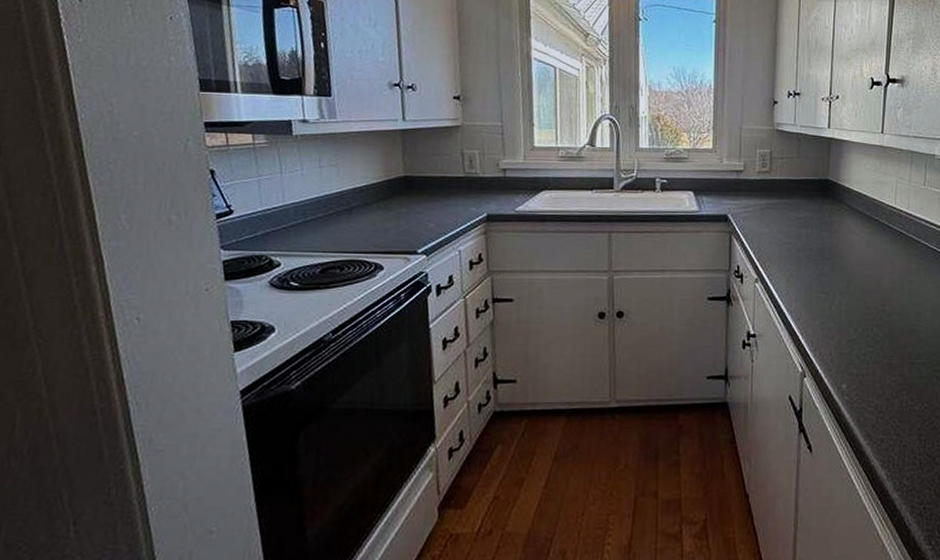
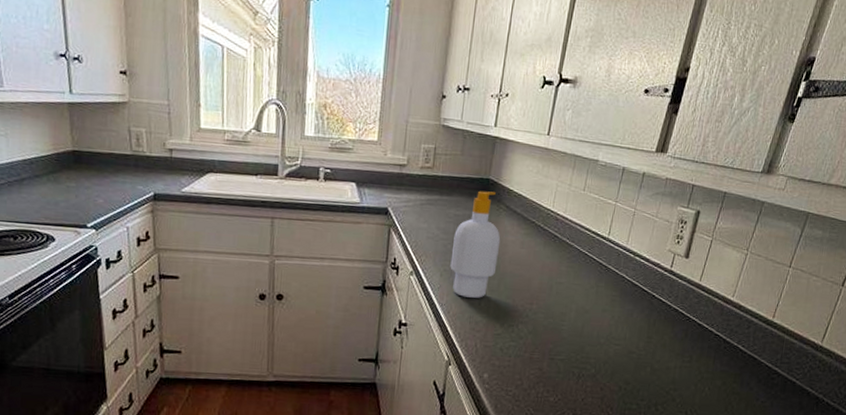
soap bottle: none [796,192,846,304] -> present [450,191,501,299]

